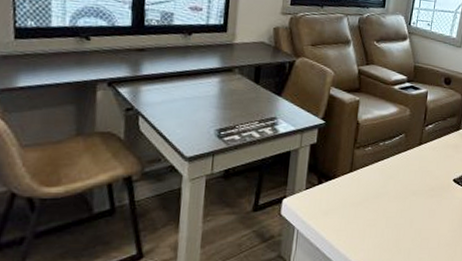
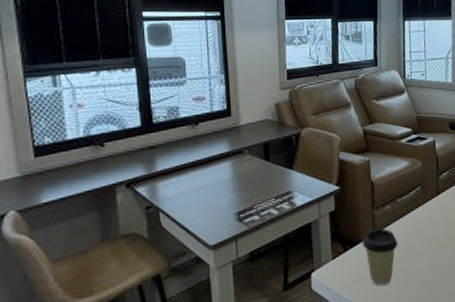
coffee cup: none [338,167,373,222] -> present [362,228,398,286]

